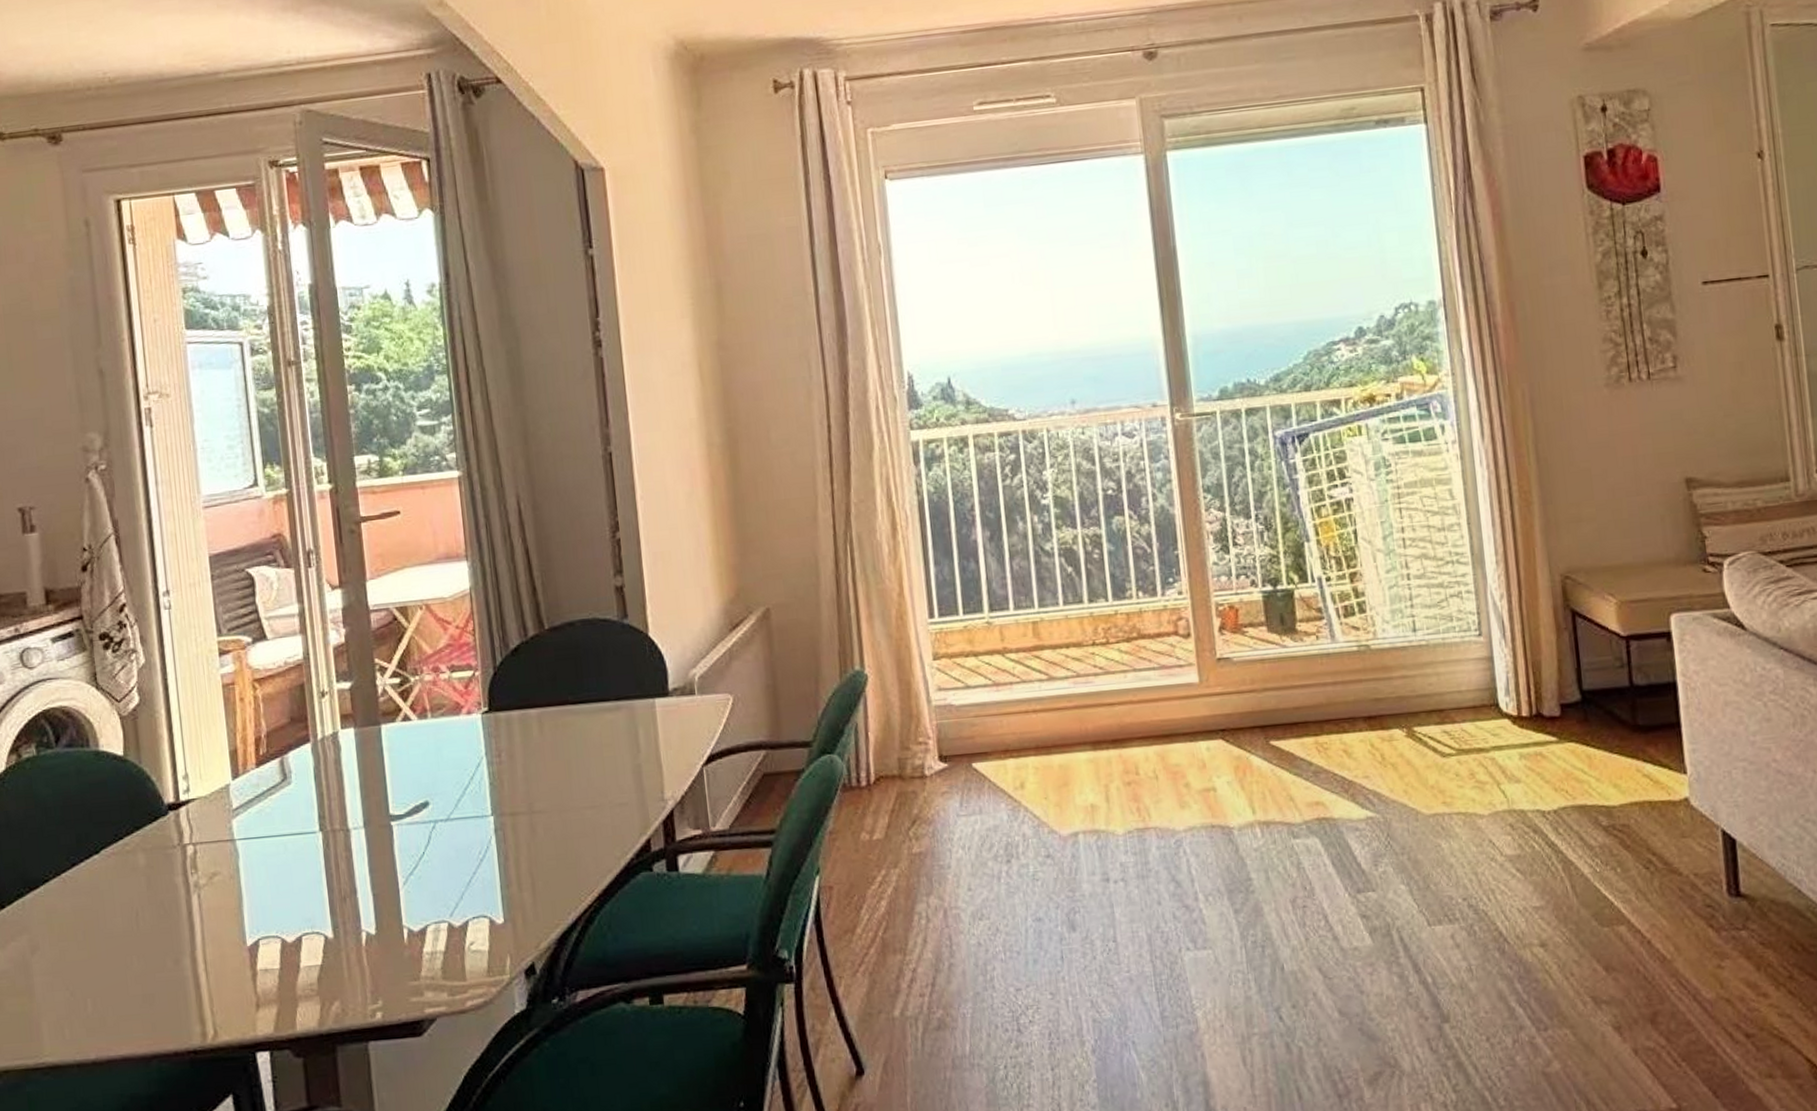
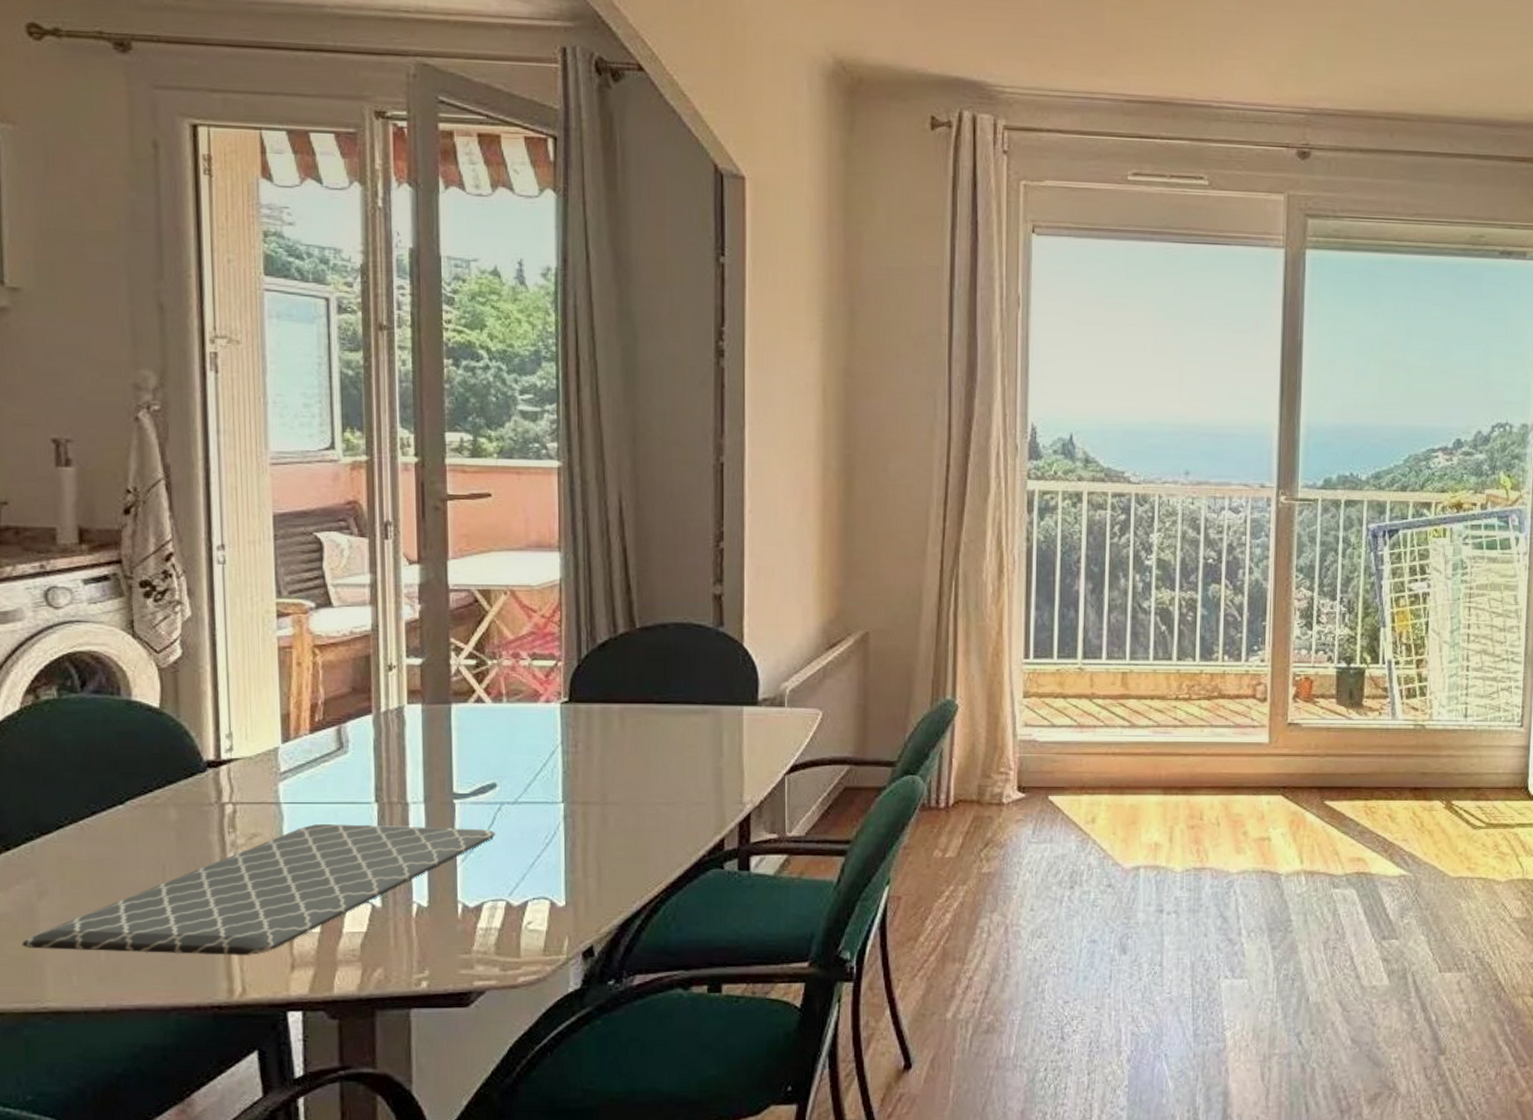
placemat: none [20,849,433,1004] -> present [22,824,496,955]

